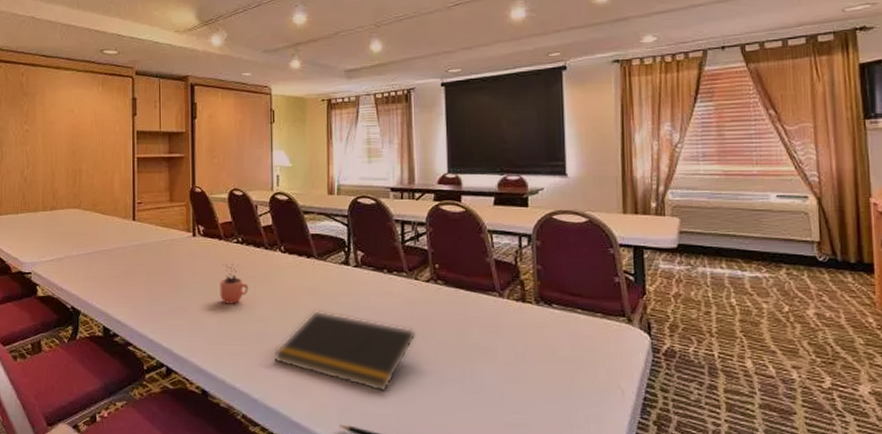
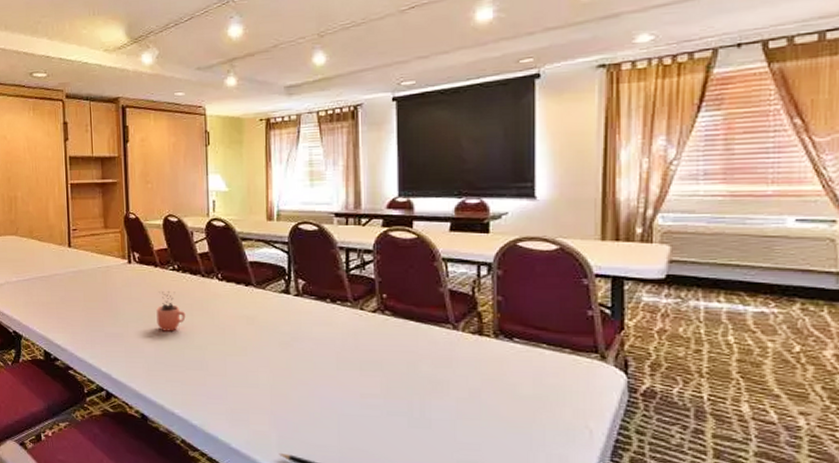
notepad: present [273,311,416,393] -> none [211,340,361,424]

